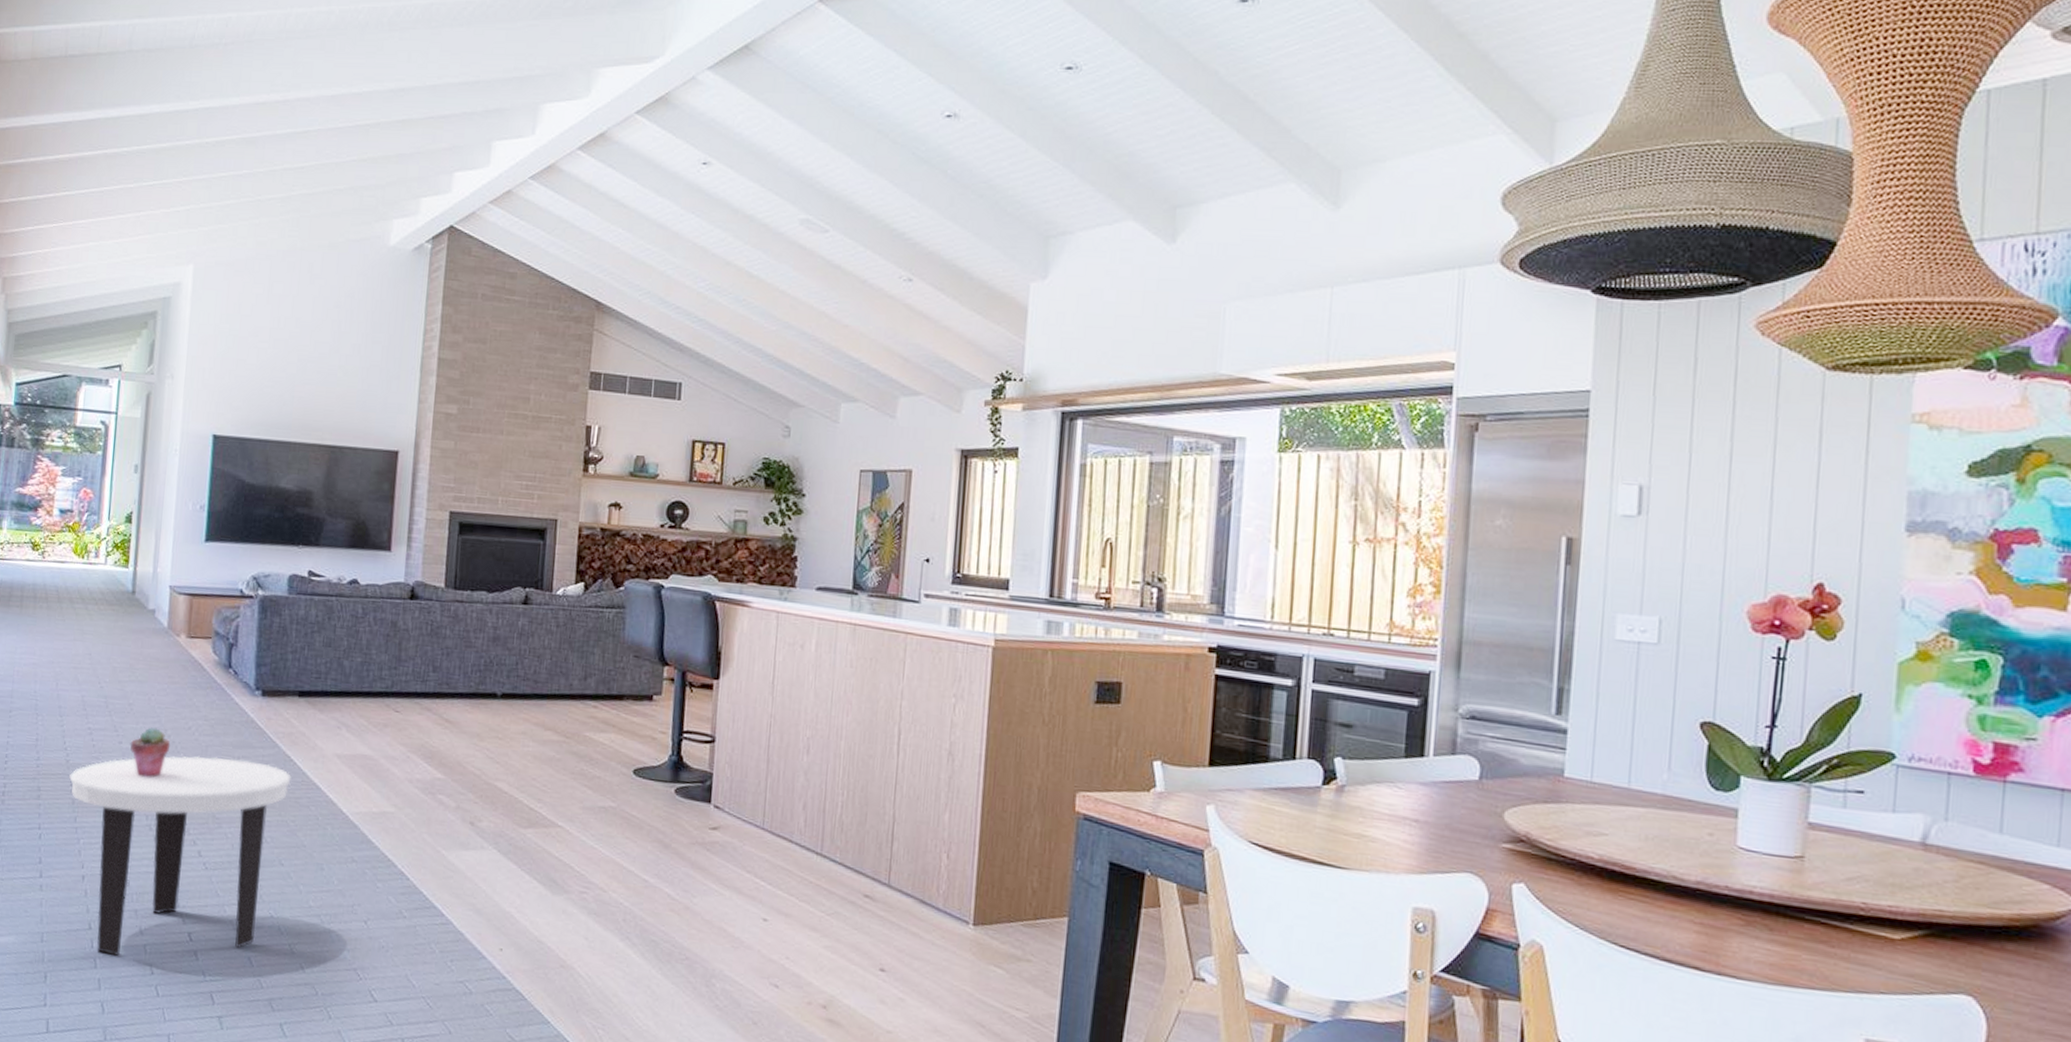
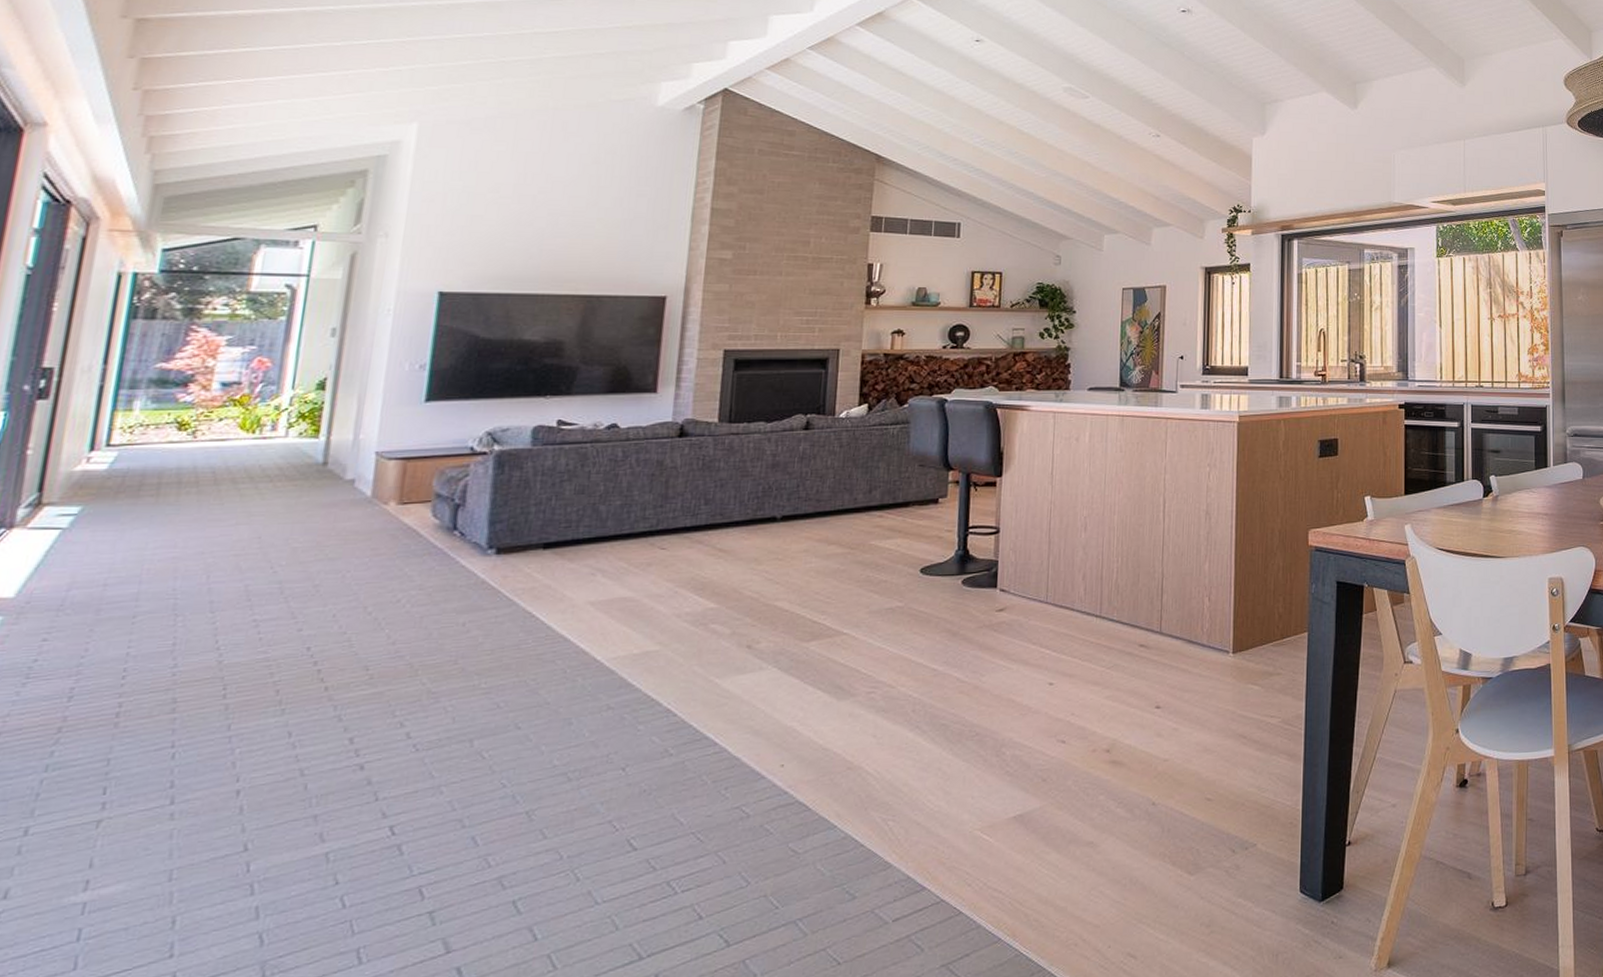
side table: present [69,756,292,957] -> none [222,624,533,876]
potted succulent: present [130,727,171,778] -> none [313,607,372,665]

